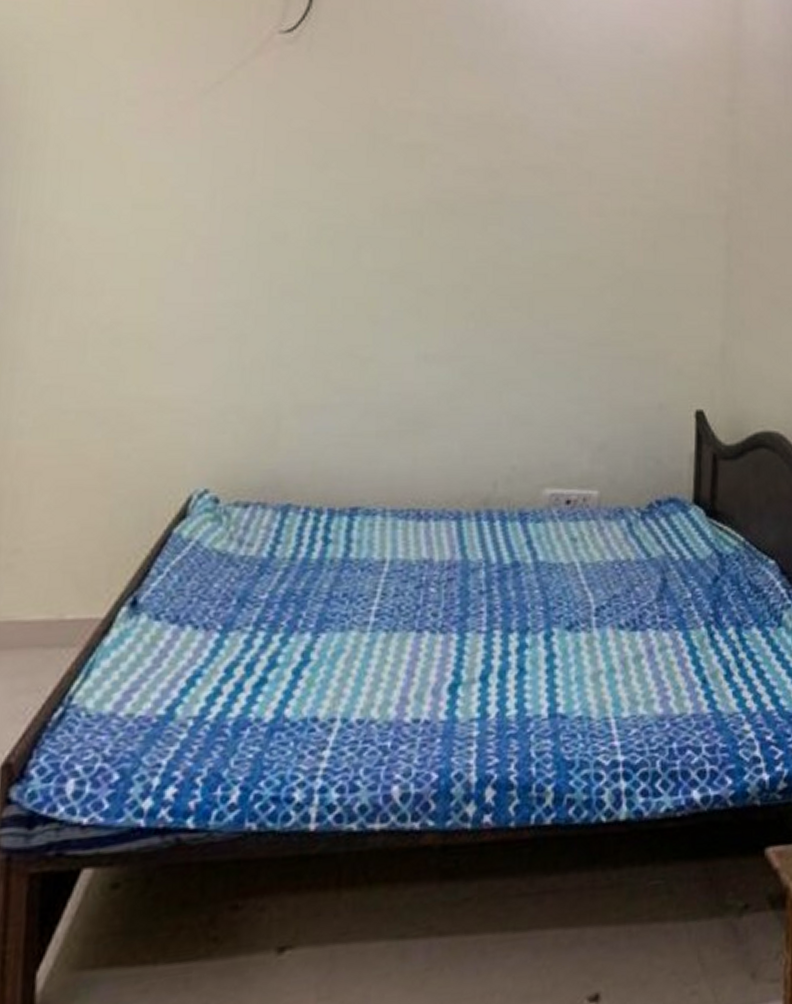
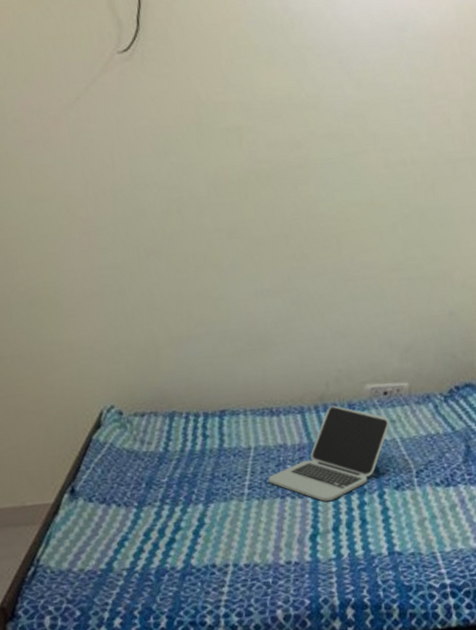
laptop: none [403,513,569,640] -> present [268,405,390,501]

